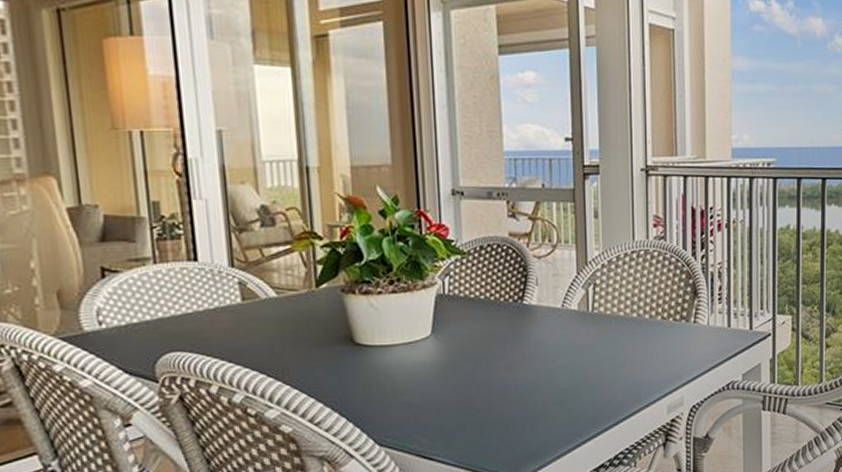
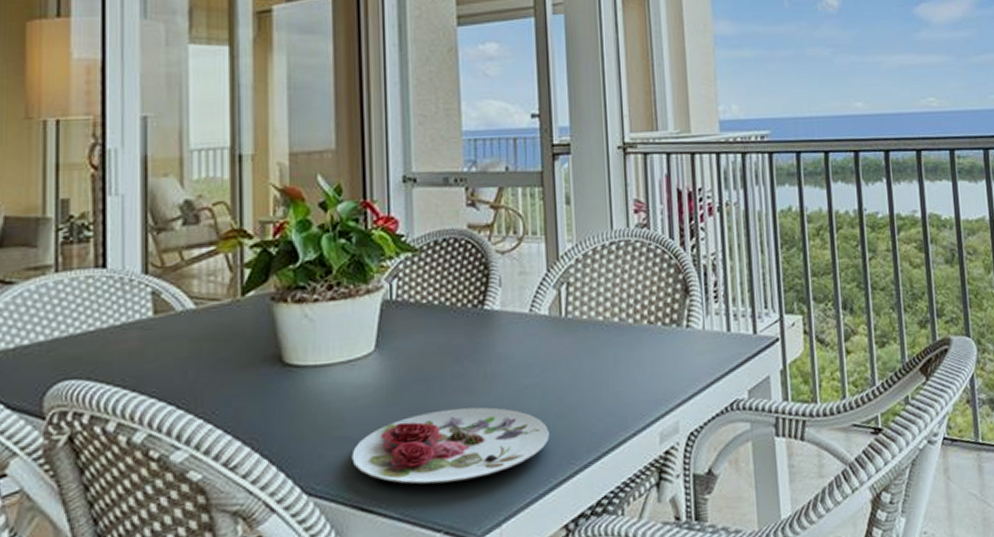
plate: none [414,381,577,440] -> present [351,407,549,484]

